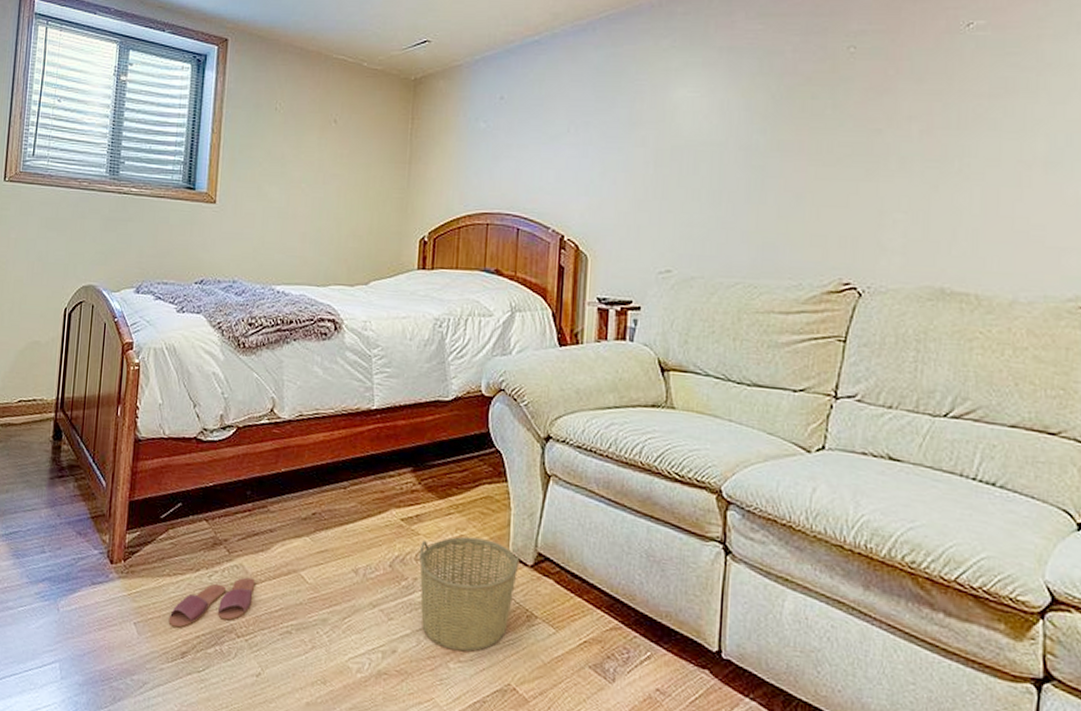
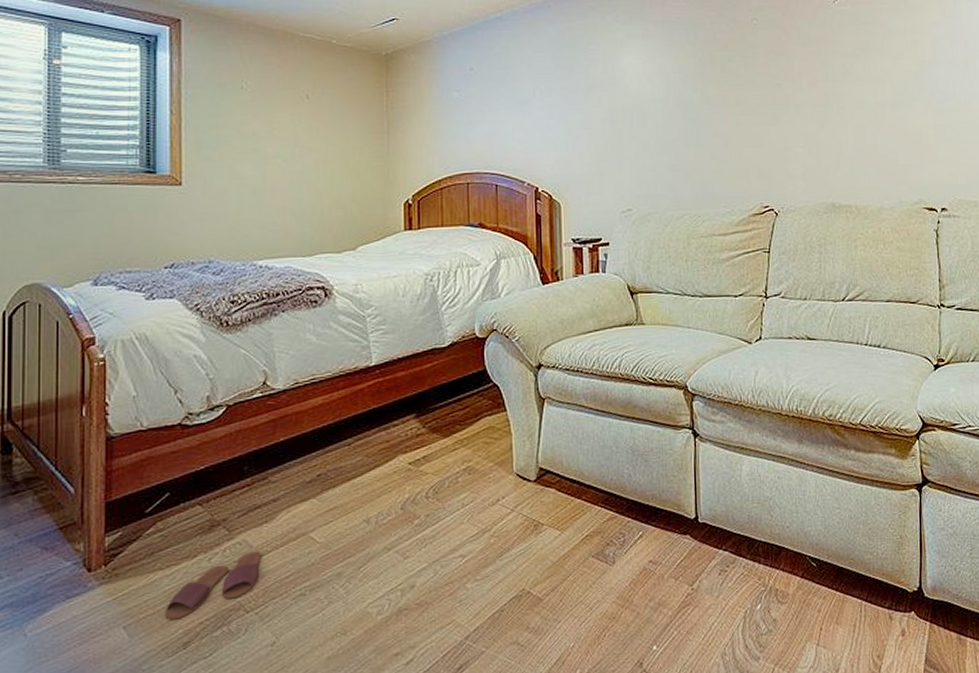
basket: present [418,536,520,652] -> none [429,465,524,572]

